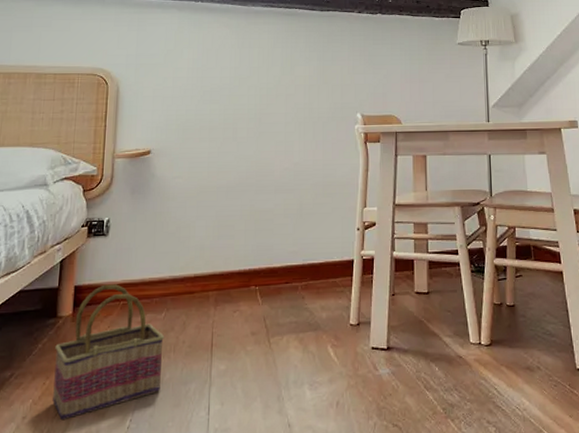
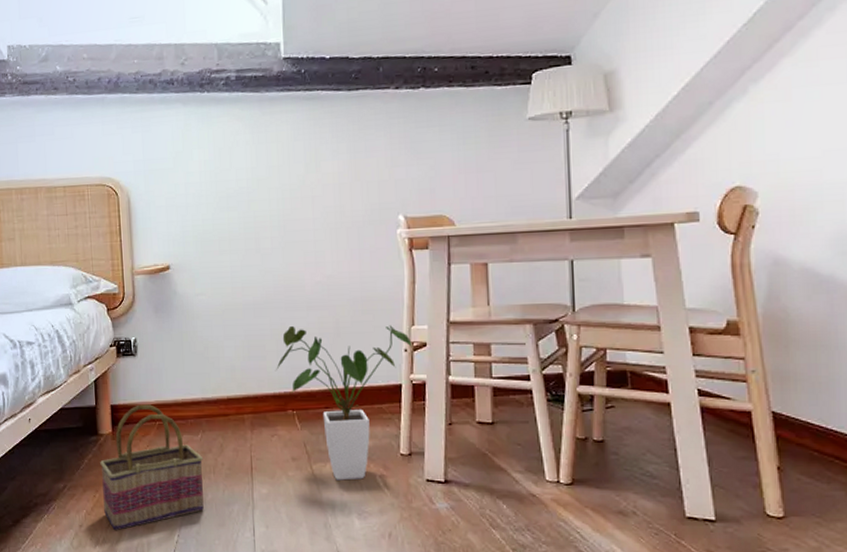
house plant: none [242,207,364,353] -> present [275,325,412,481]

